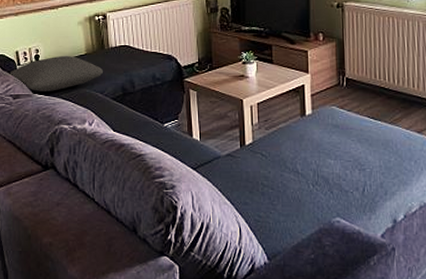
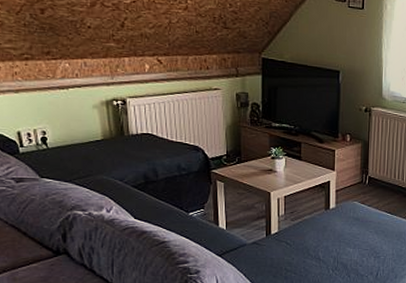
cushion: present [10,55,103,92] -> none [11,139,122,176]

